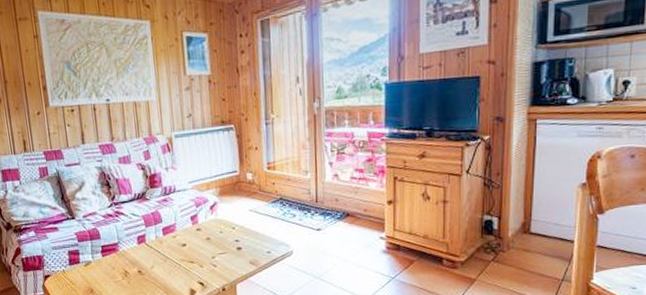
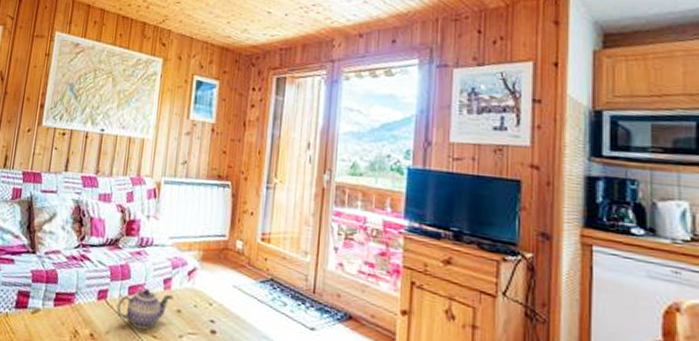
teapot: none [155,227,201,259] -> present [116,288,172,330]

